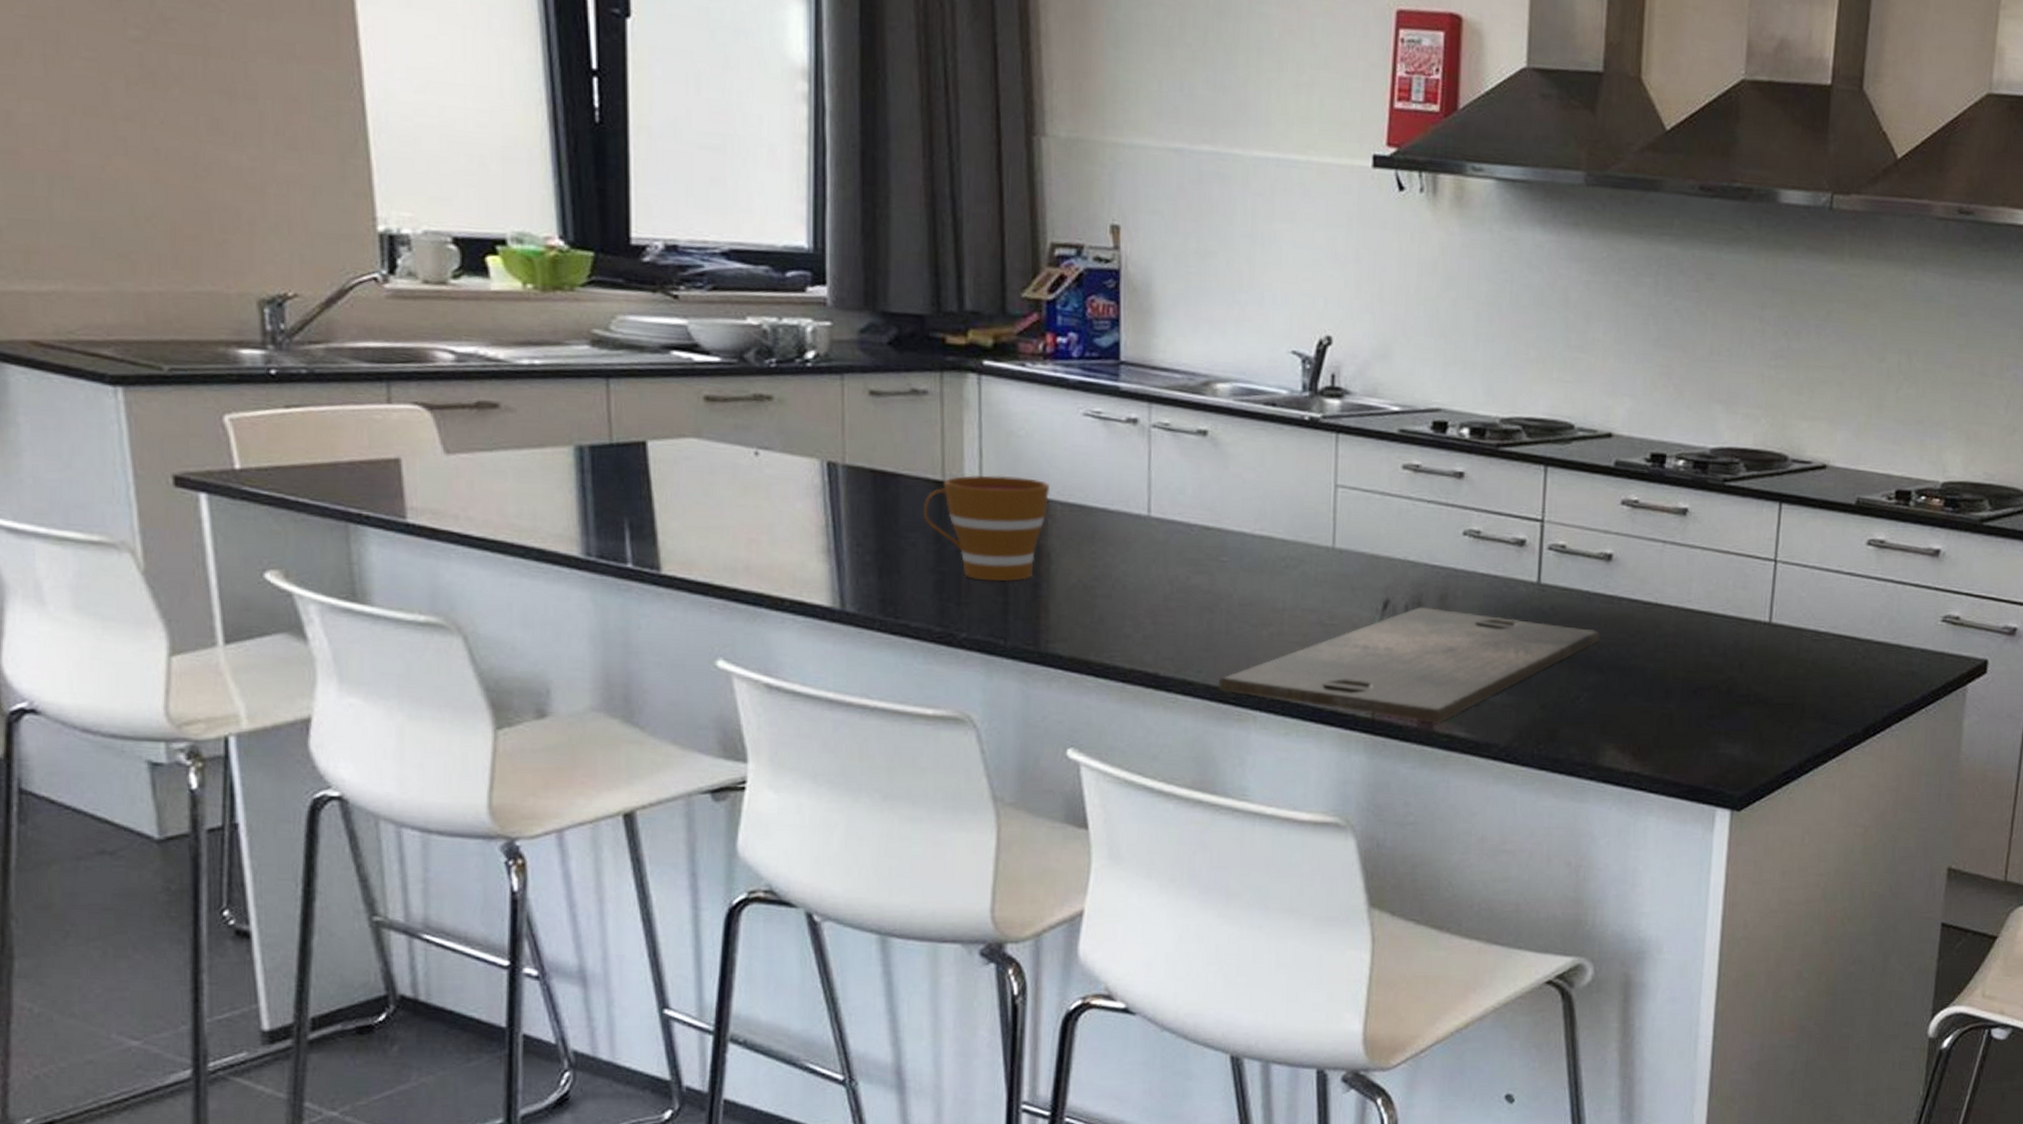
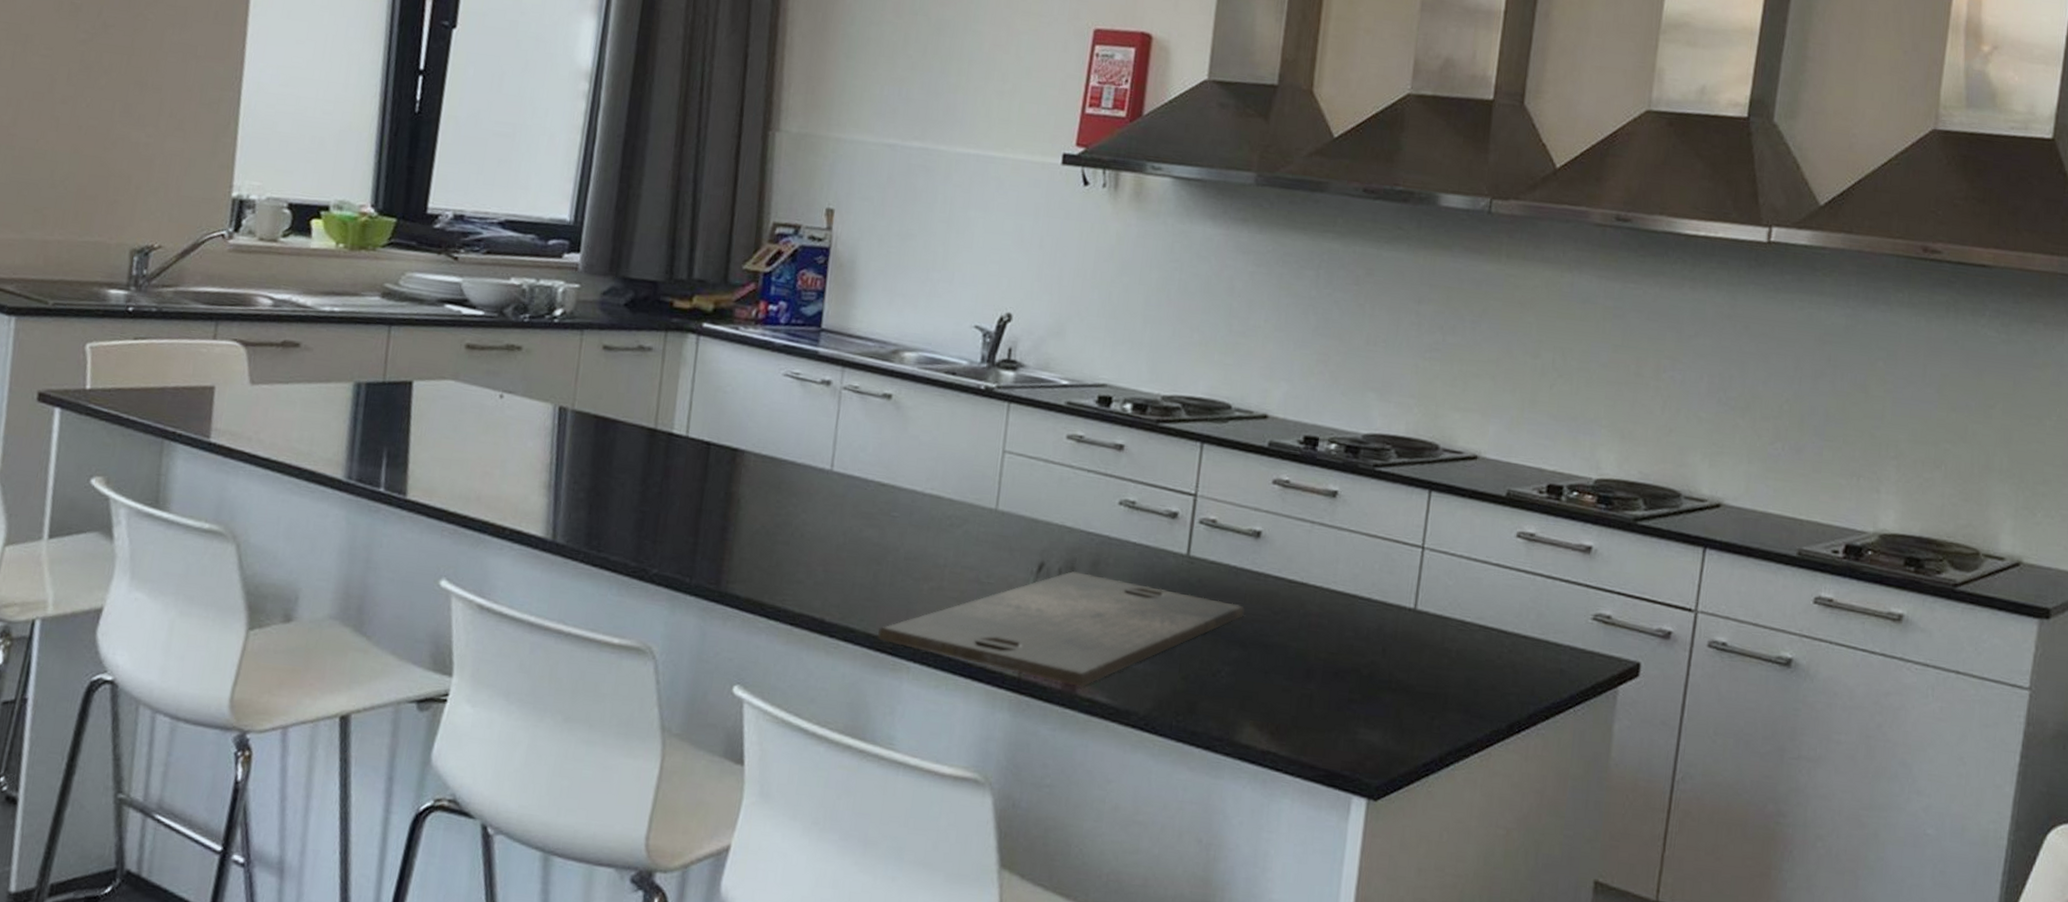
cup: present [924,474,1050,582] -> none [634,424,747,524]

